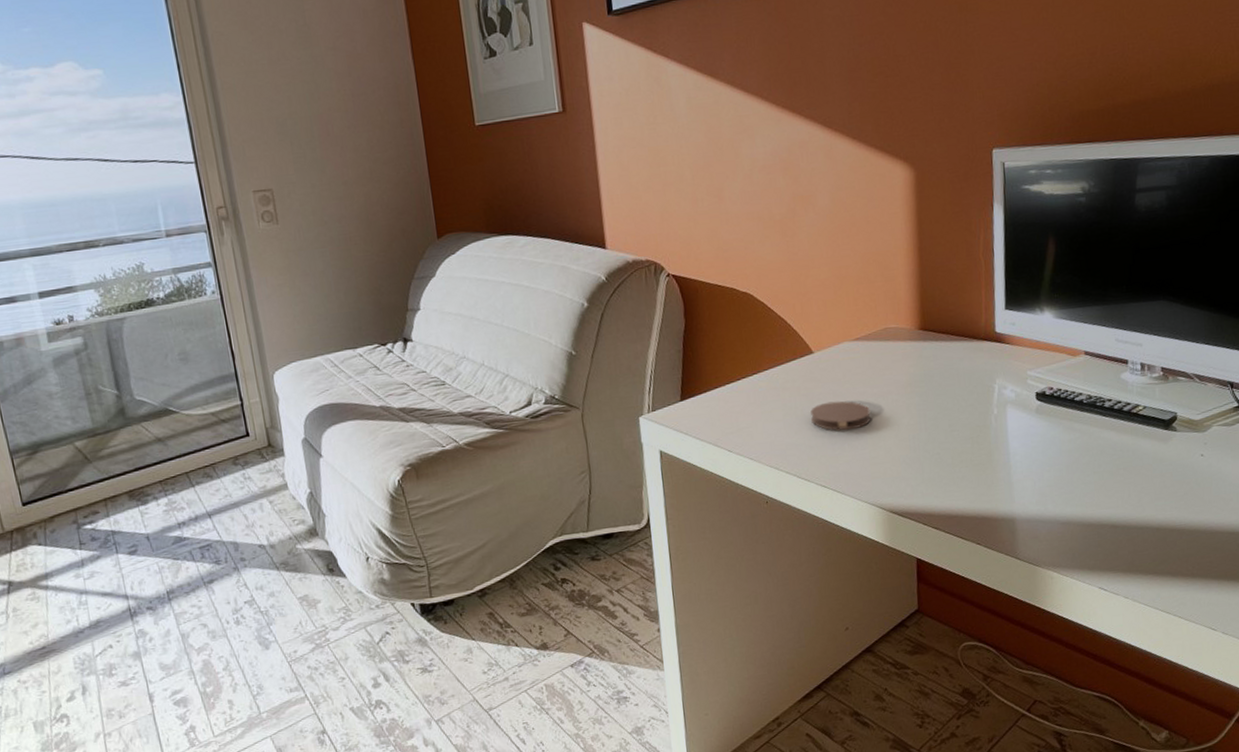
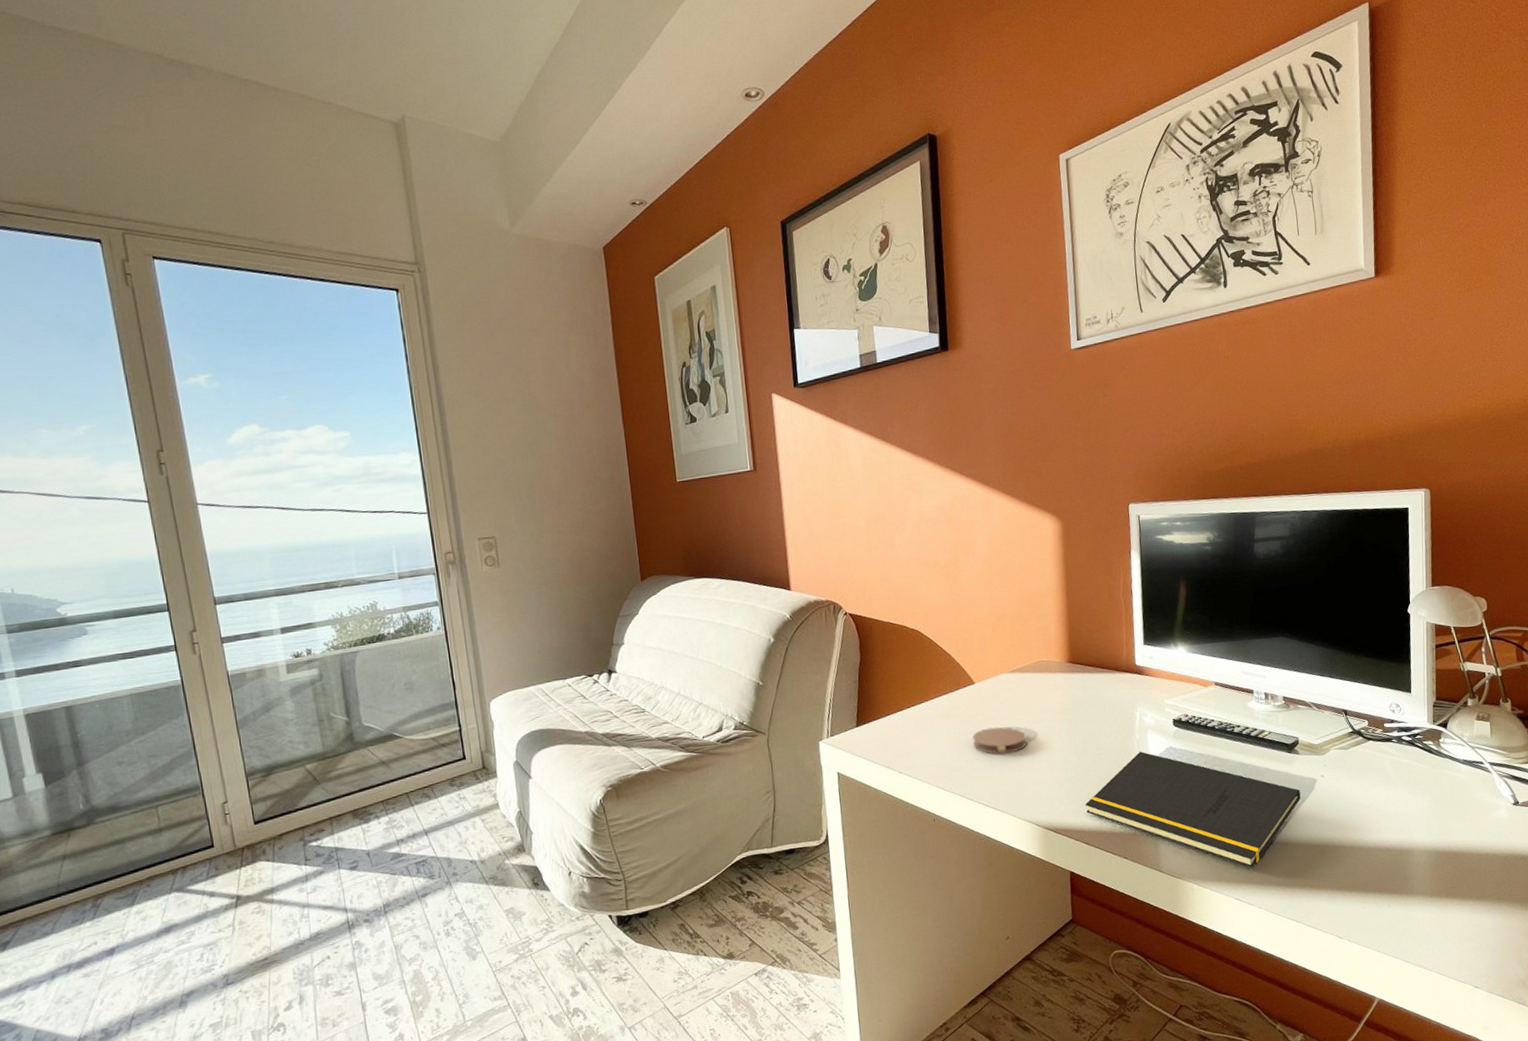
notepad: none [934,428,1177,556] -> present [1085,751,1301,869]

